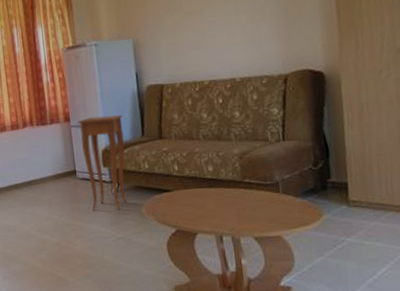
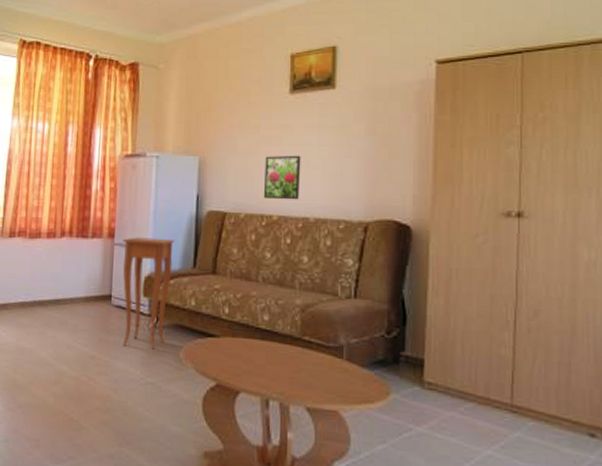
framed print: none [190,24,225,68] -> present [263,155,301,200]

